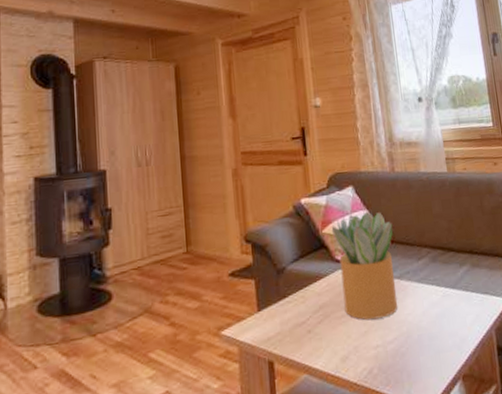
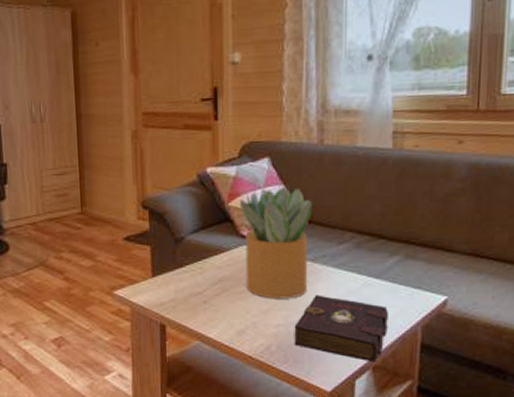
book: none [391,310,469,372] -> present [294,295,388,362]

